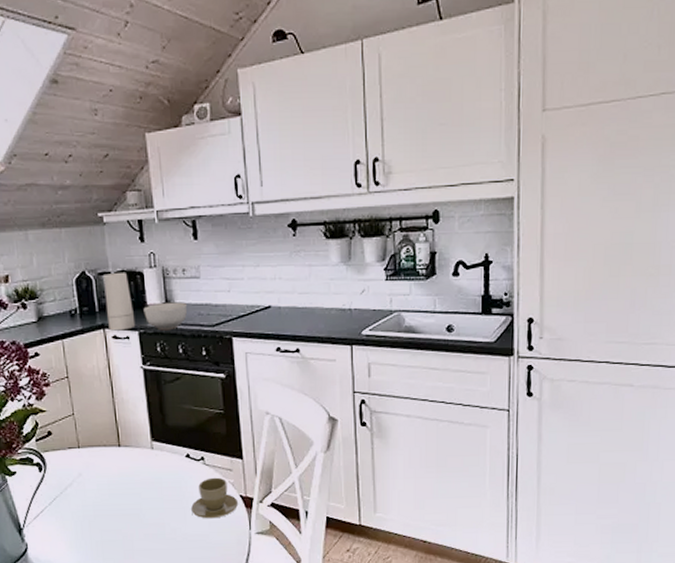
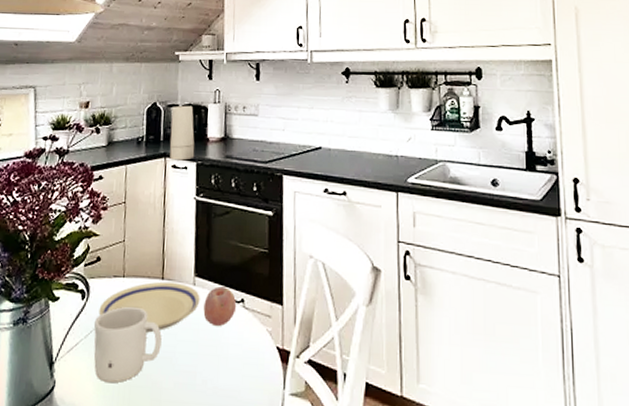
mug: none [57,473,127,541] -> present [93,306,162,384]
plate: none [59,448,160,495] -> present [98,281,200,333]
bowl: present [143,302,188,331] -> none [203,136,244,164]
fruit: none [164,448,197,484] -> present [203,286,237,327]
teacup: present [191,477,238,519] -> none [225,323,274,372]

